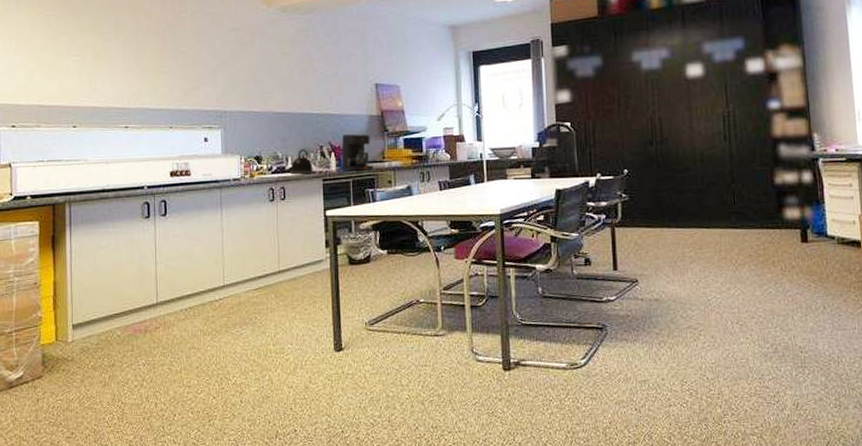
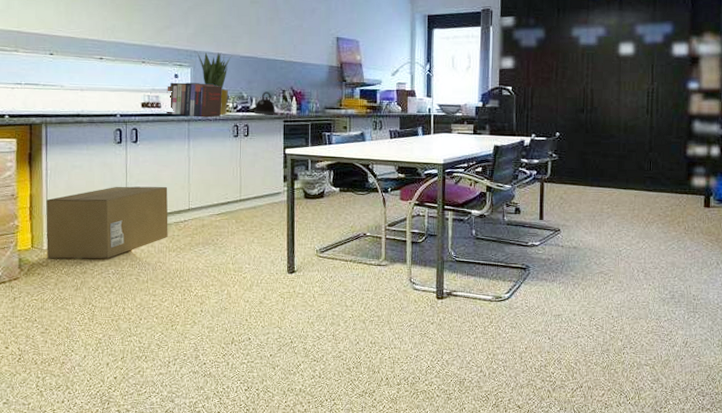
box: none [71,262,202,353] -> present [46,186,168,260]
books: none [196,145,256,183] -> present [166,82,223,118]
planter: none [227,111,265,179] -> present [197,52,232,116]
coffee maker: present [341,134,373,172] -> none [301,82,331,116]

